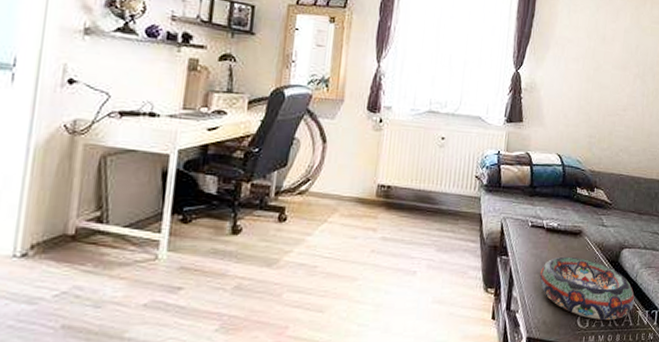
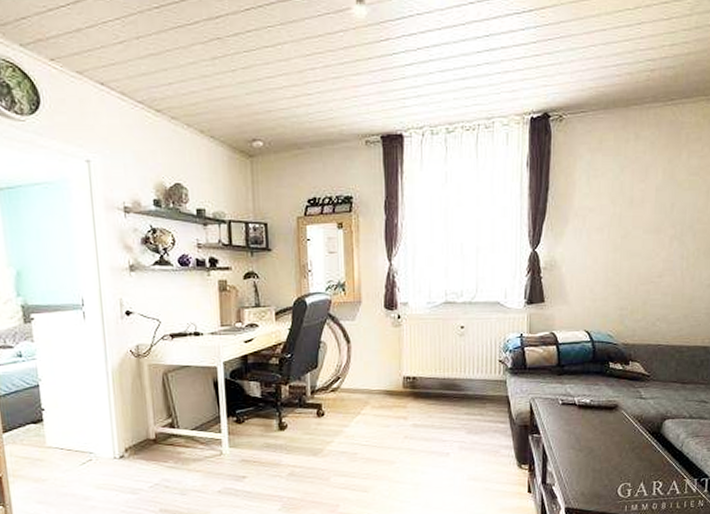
decorative bowl: present [539,256,635,321] -> none [574,430,682,490]

